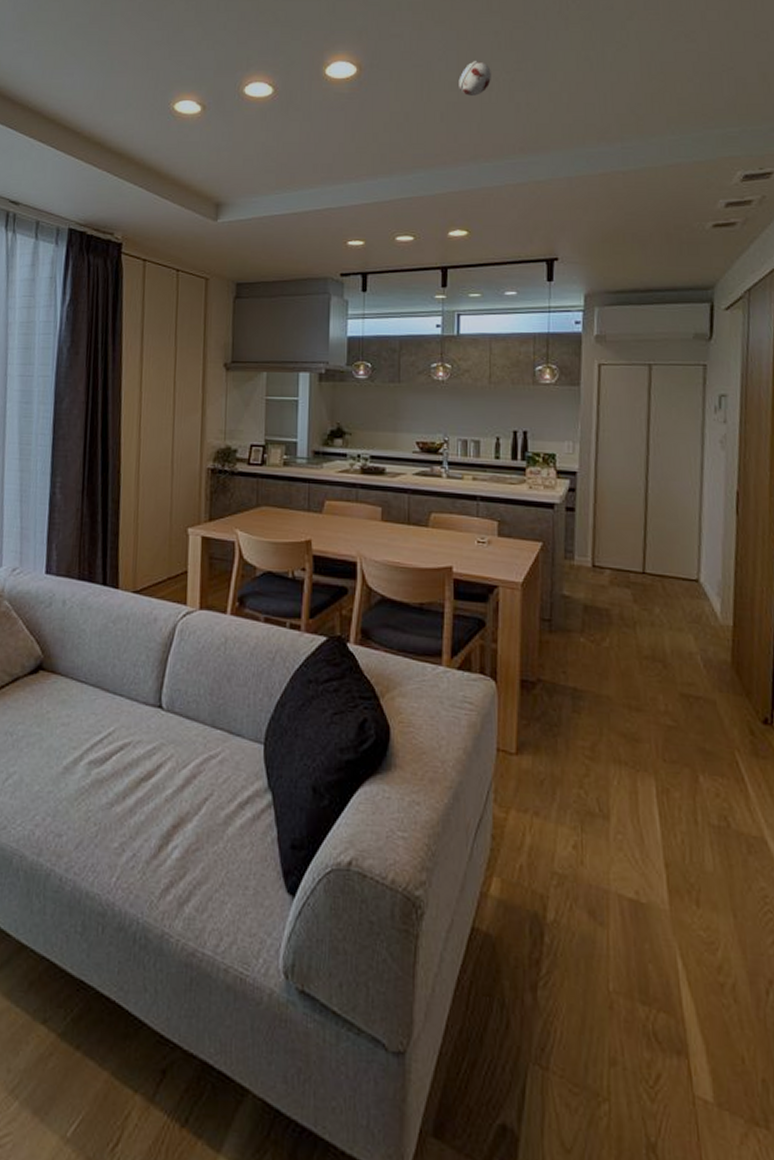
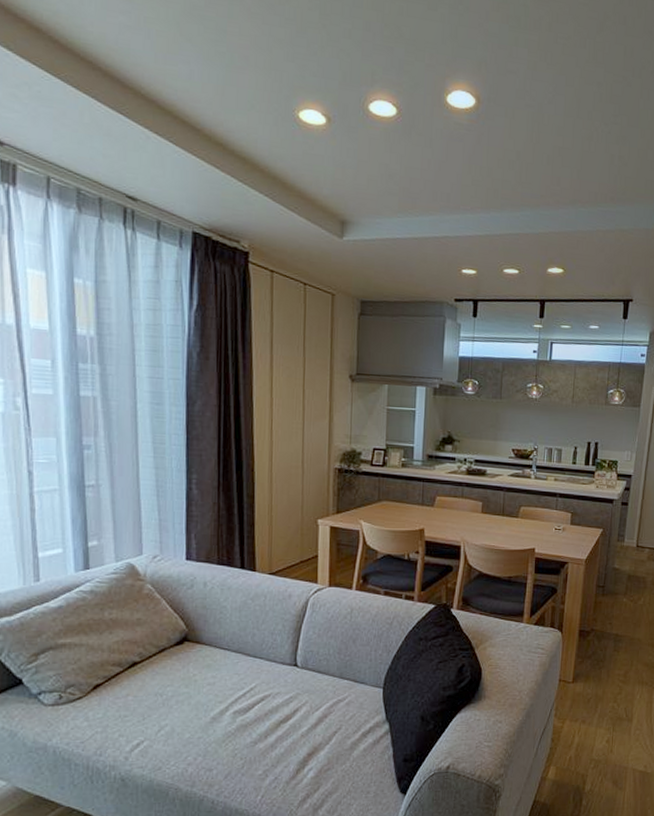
smoke detector: present [458,61,491,97] -> none [564,109,592,144]

